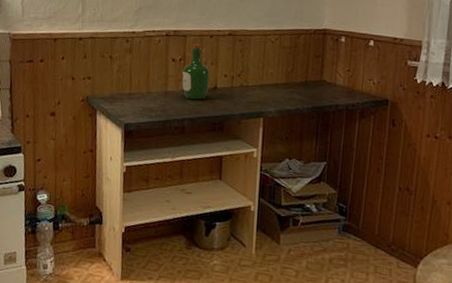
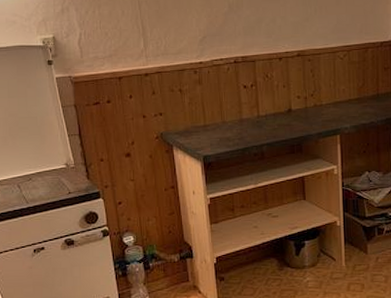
wine bottle: present [181,43,210,100] -> none [254,67,283,125]

